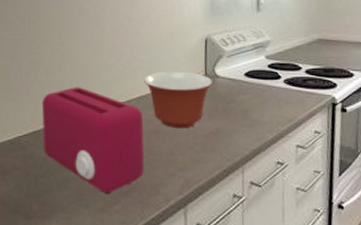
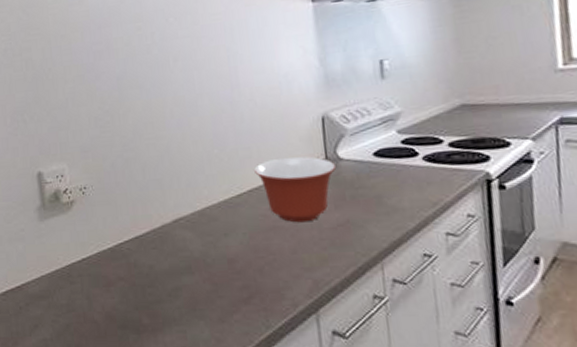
toaster: present [42,87,144,194] -> none [141,184,265,302]

